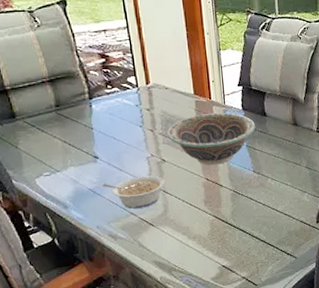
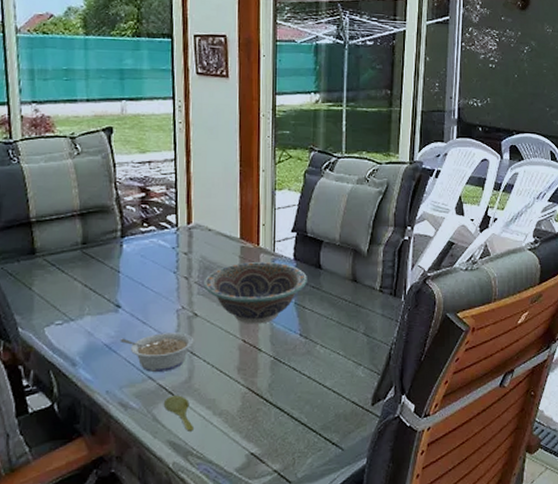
spoon: none [146,226,175,253] -> present [163,395,195,431]

